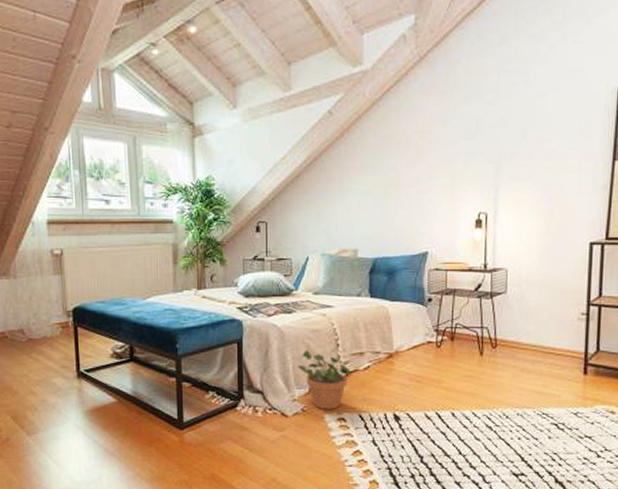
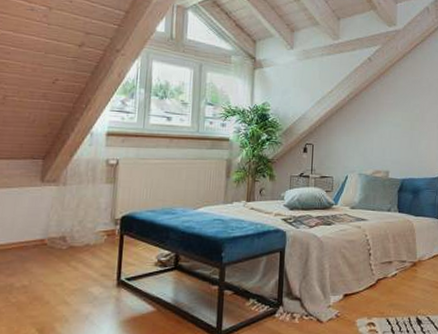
potted plant: present [298,346,353,410] -> none [334,255,383,315]

